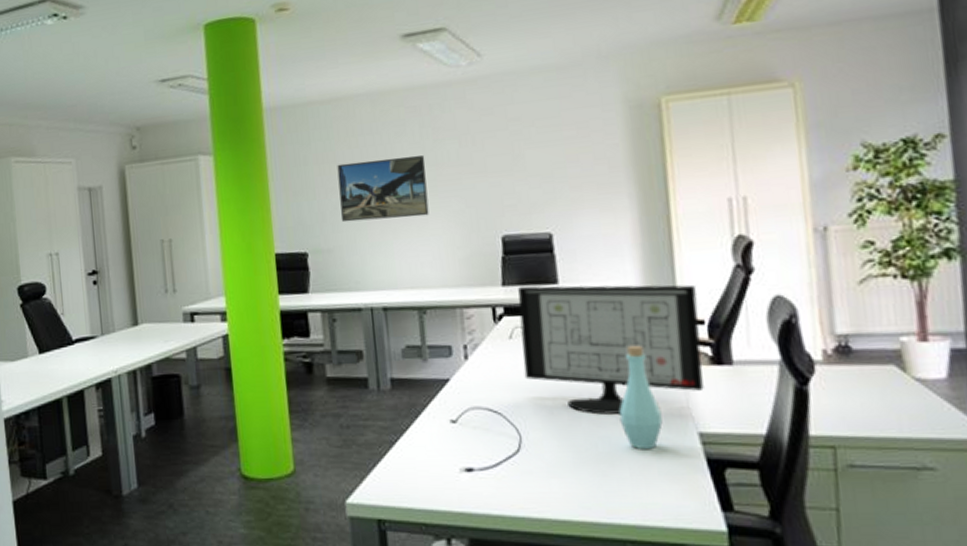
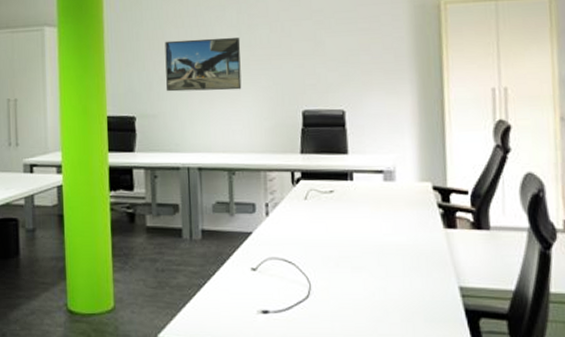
computer monitor: present [518,284,704,415] -> none [313,154,465,268]
bottle: present [619,345,663,450] -> none [394,209,430,300]

